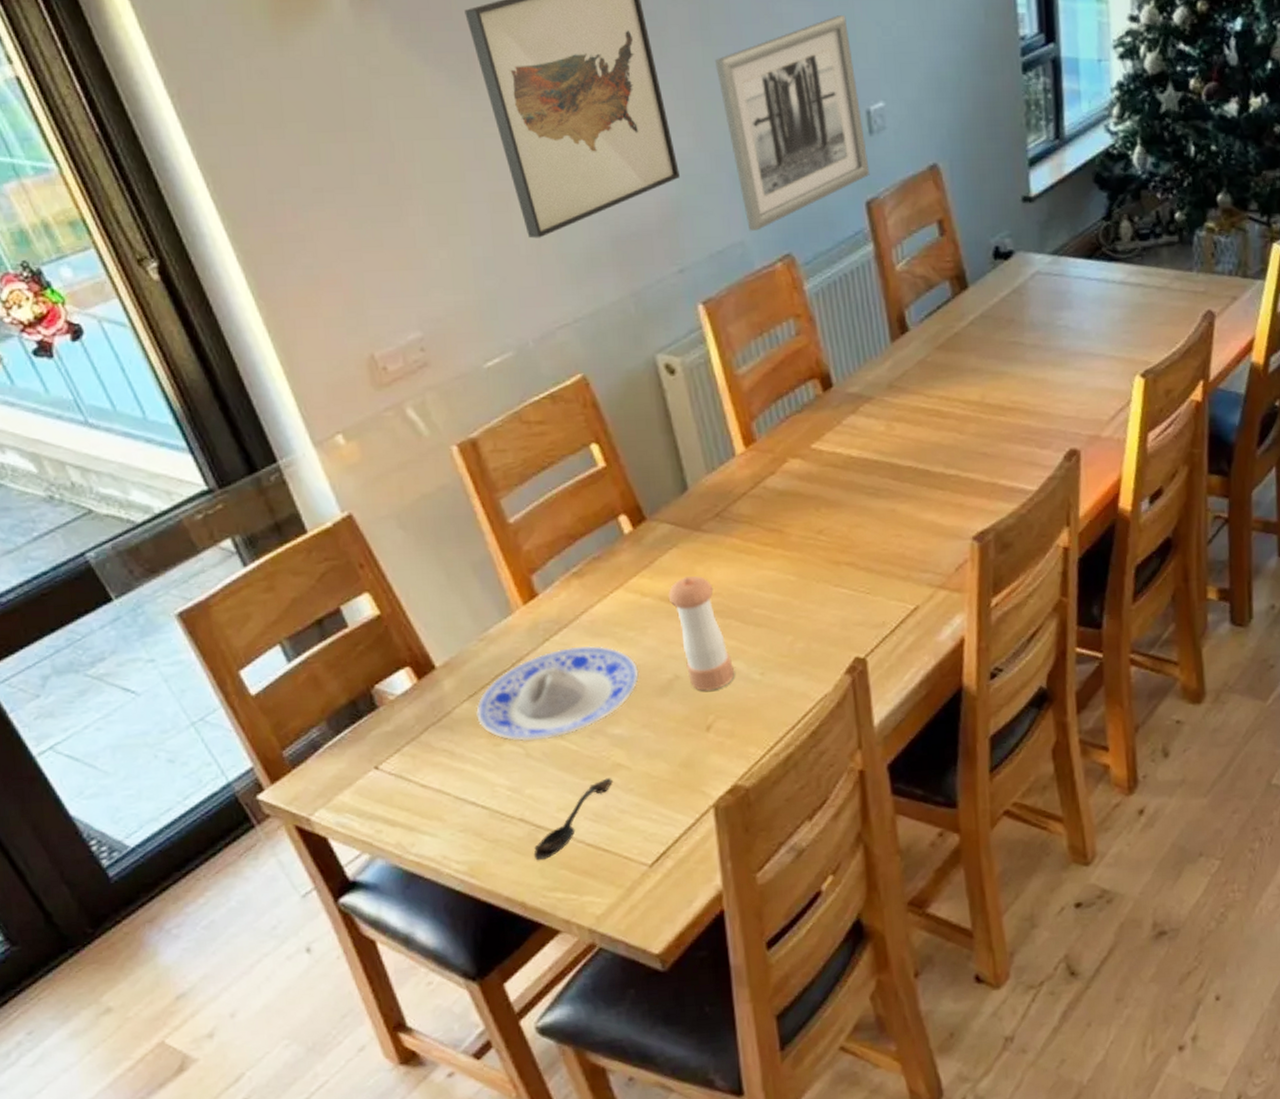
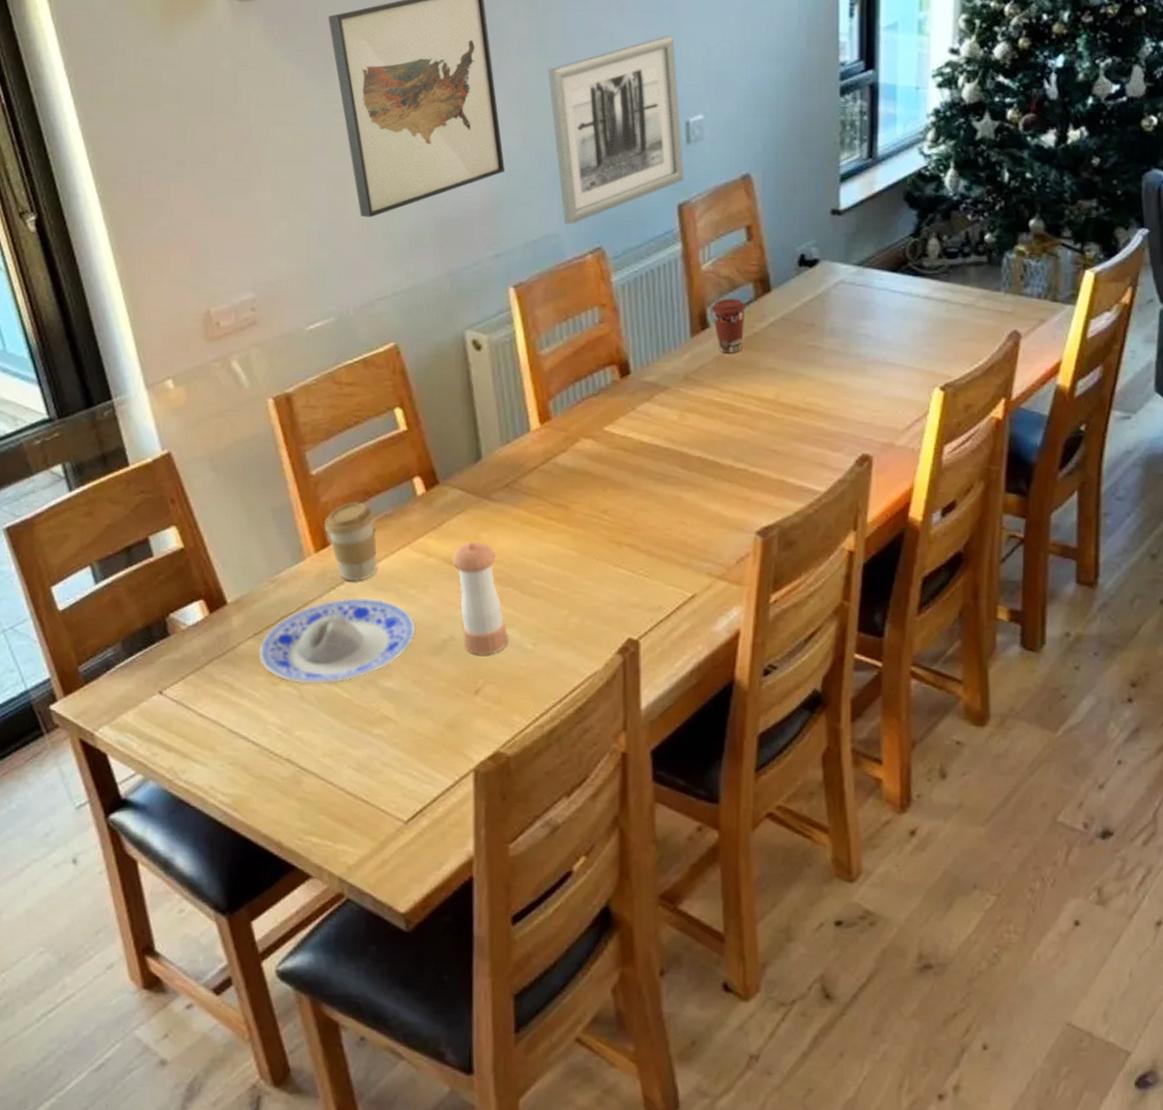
coffee cup: none [529,547,592,631] -> present [324,502,378,582]
spoon: present [533,778,613,861] -> none [295,729,379,803]
coffee cup: none [909,298,945,357] -> present [711,298,747,353]

